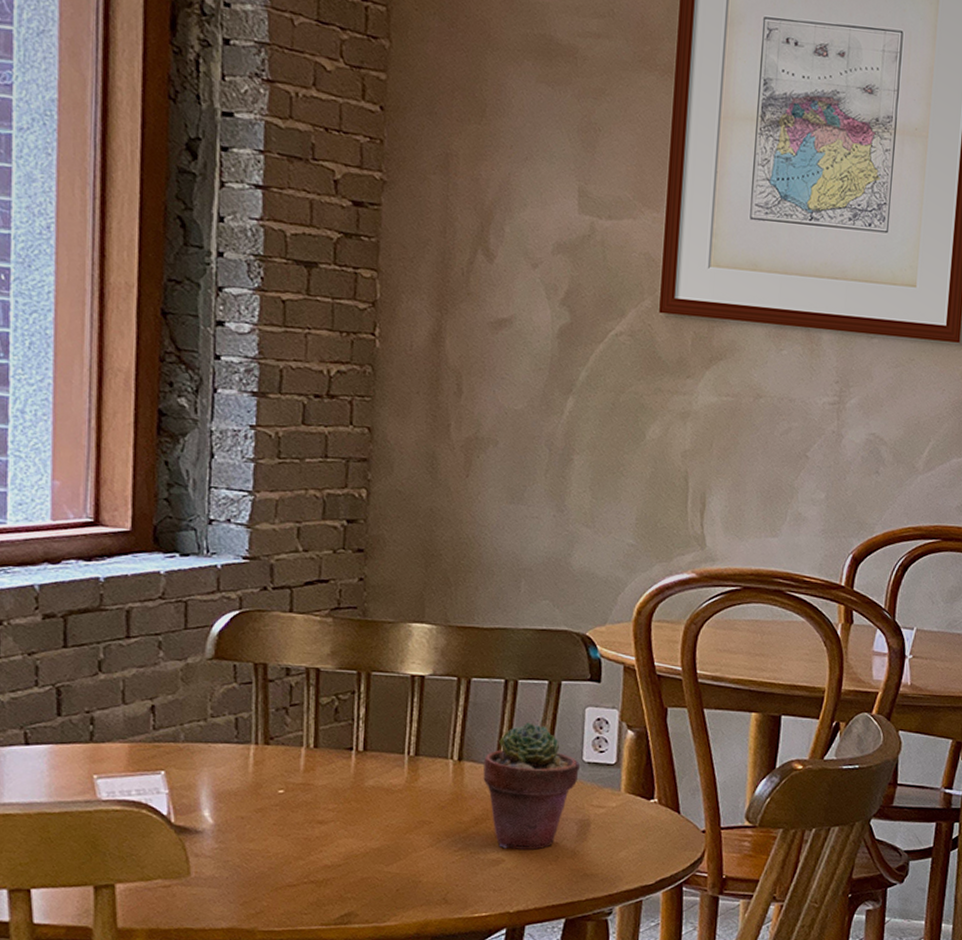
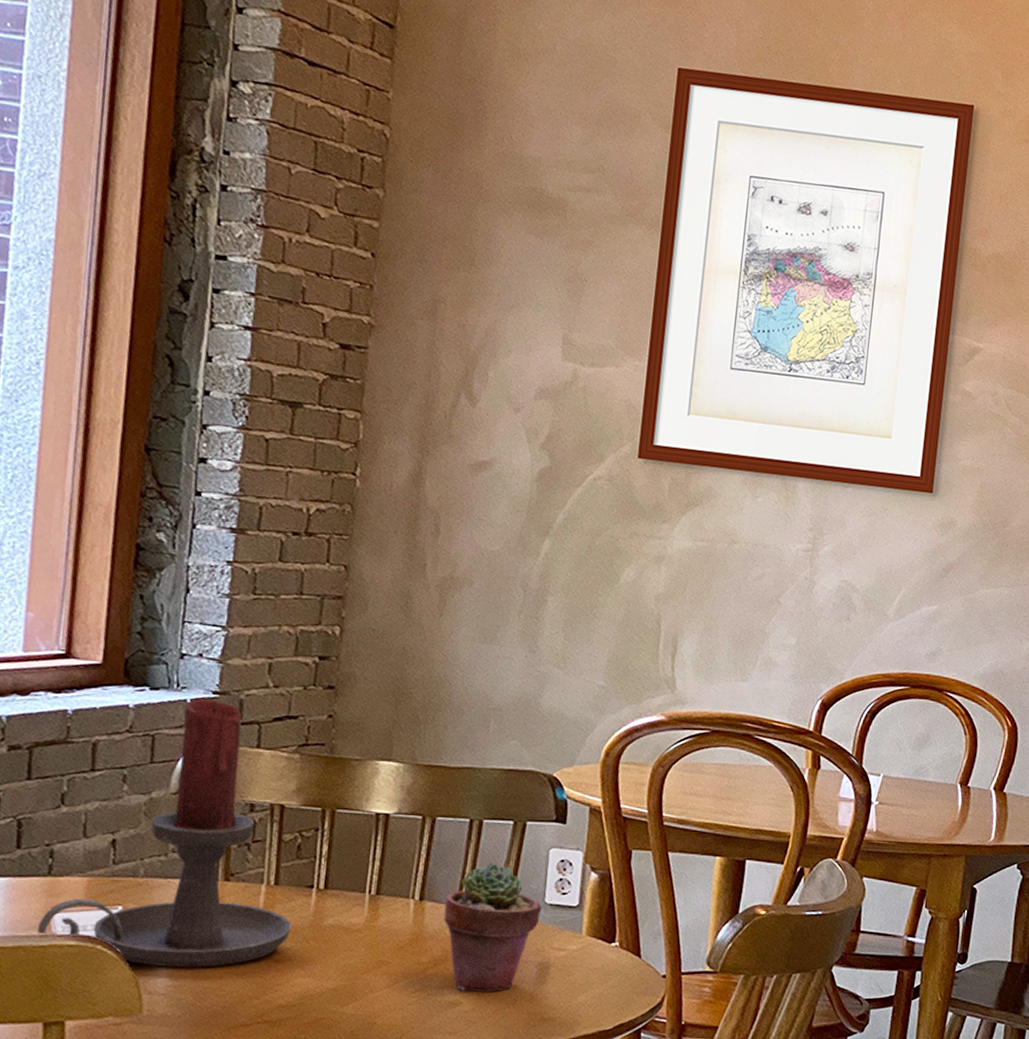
candle holder: none [82,564,333,830] -> present [37,699,292,968]

